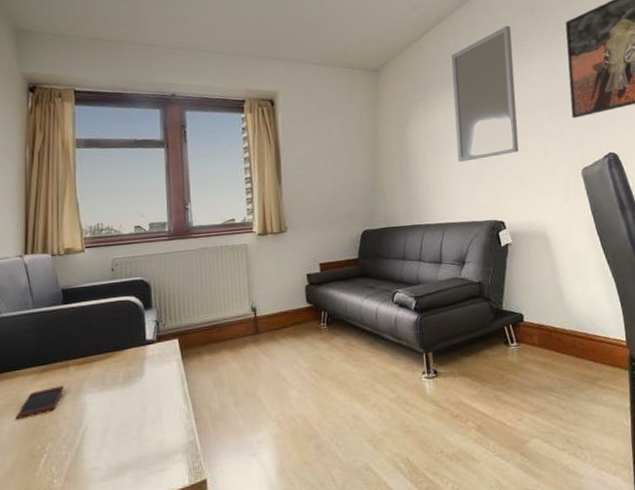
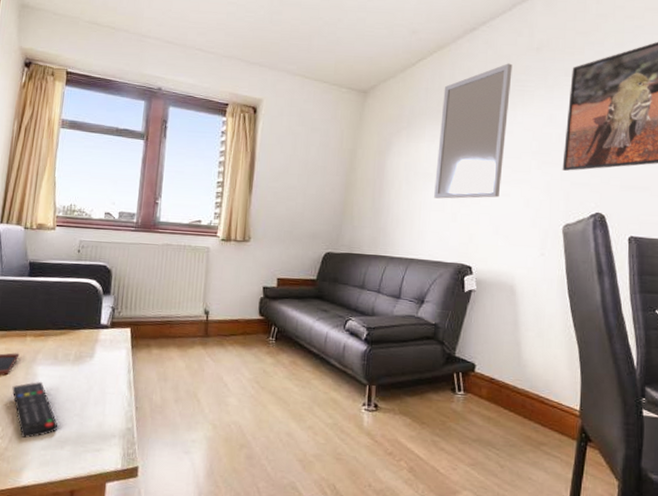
remote control: none [61,410,116,473] -> present [12,381,58,438]

